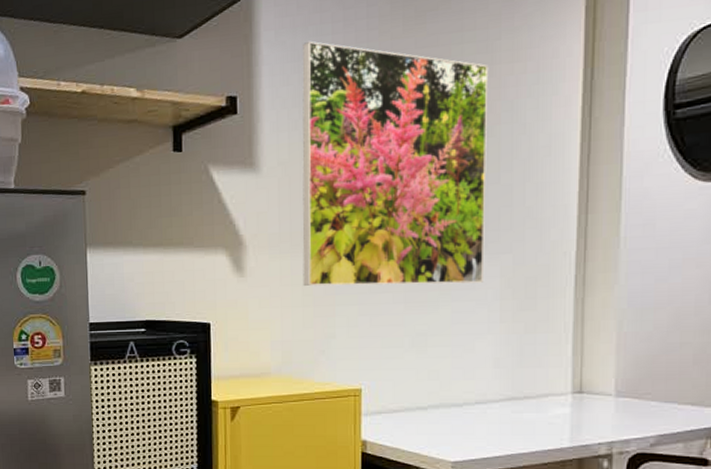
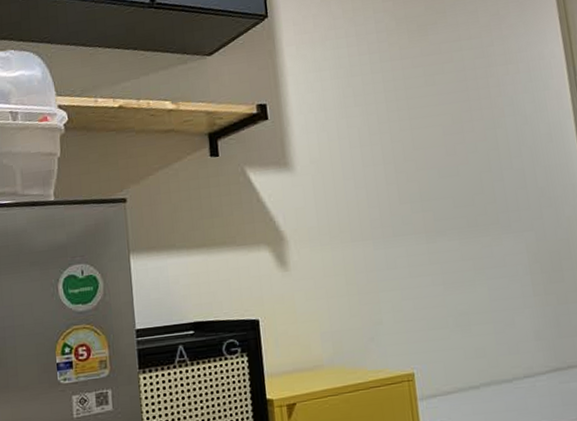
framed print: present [302,40,489,287] -> none [322,53,512,276]

